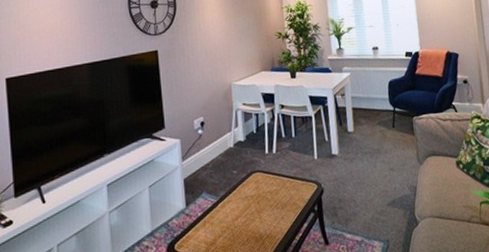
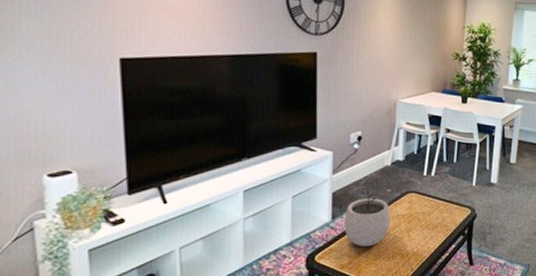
plant pot: none [197,173,241,233] -> present [343,189,390,247]

